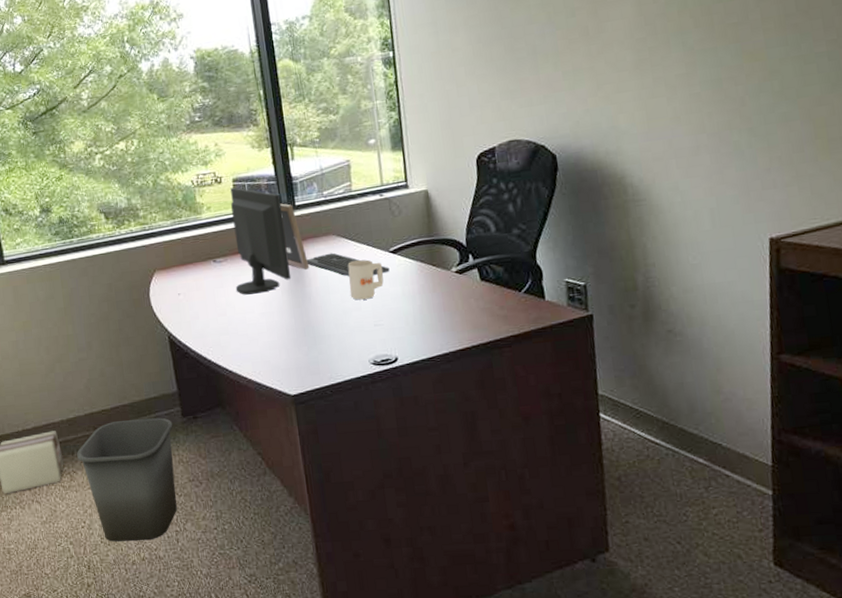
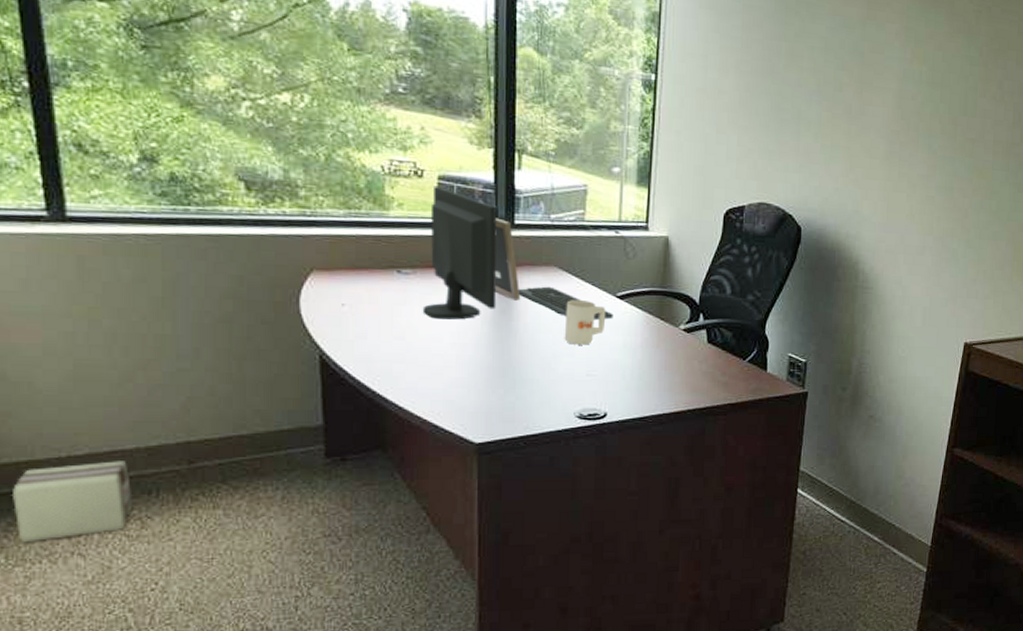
waste bin: present [77,417,177,542] -> none [157,456,310,609]

